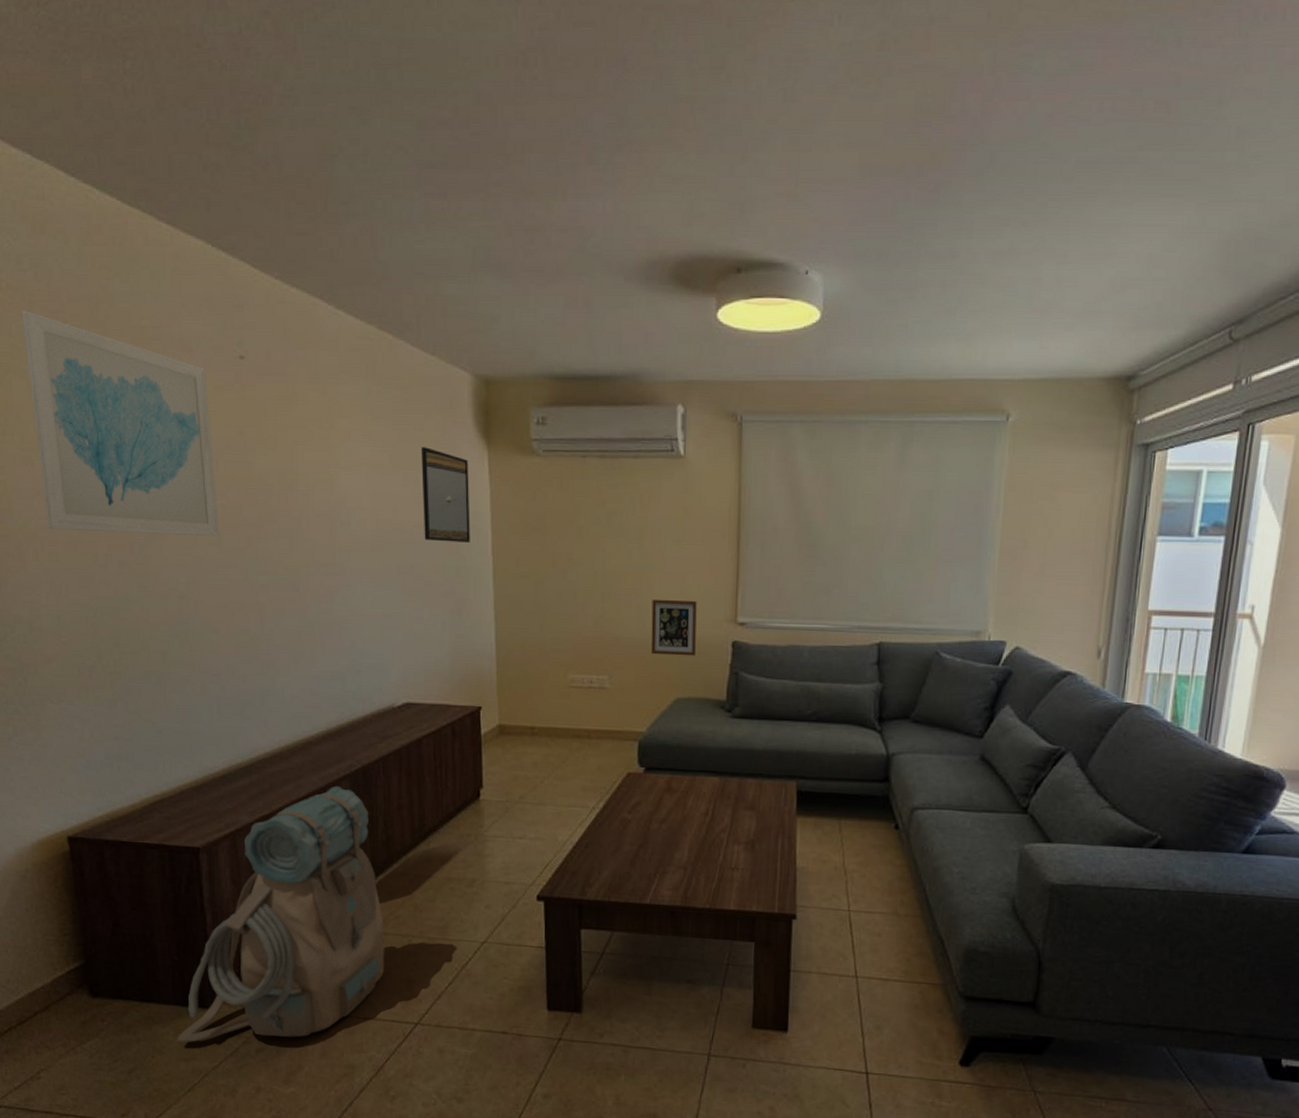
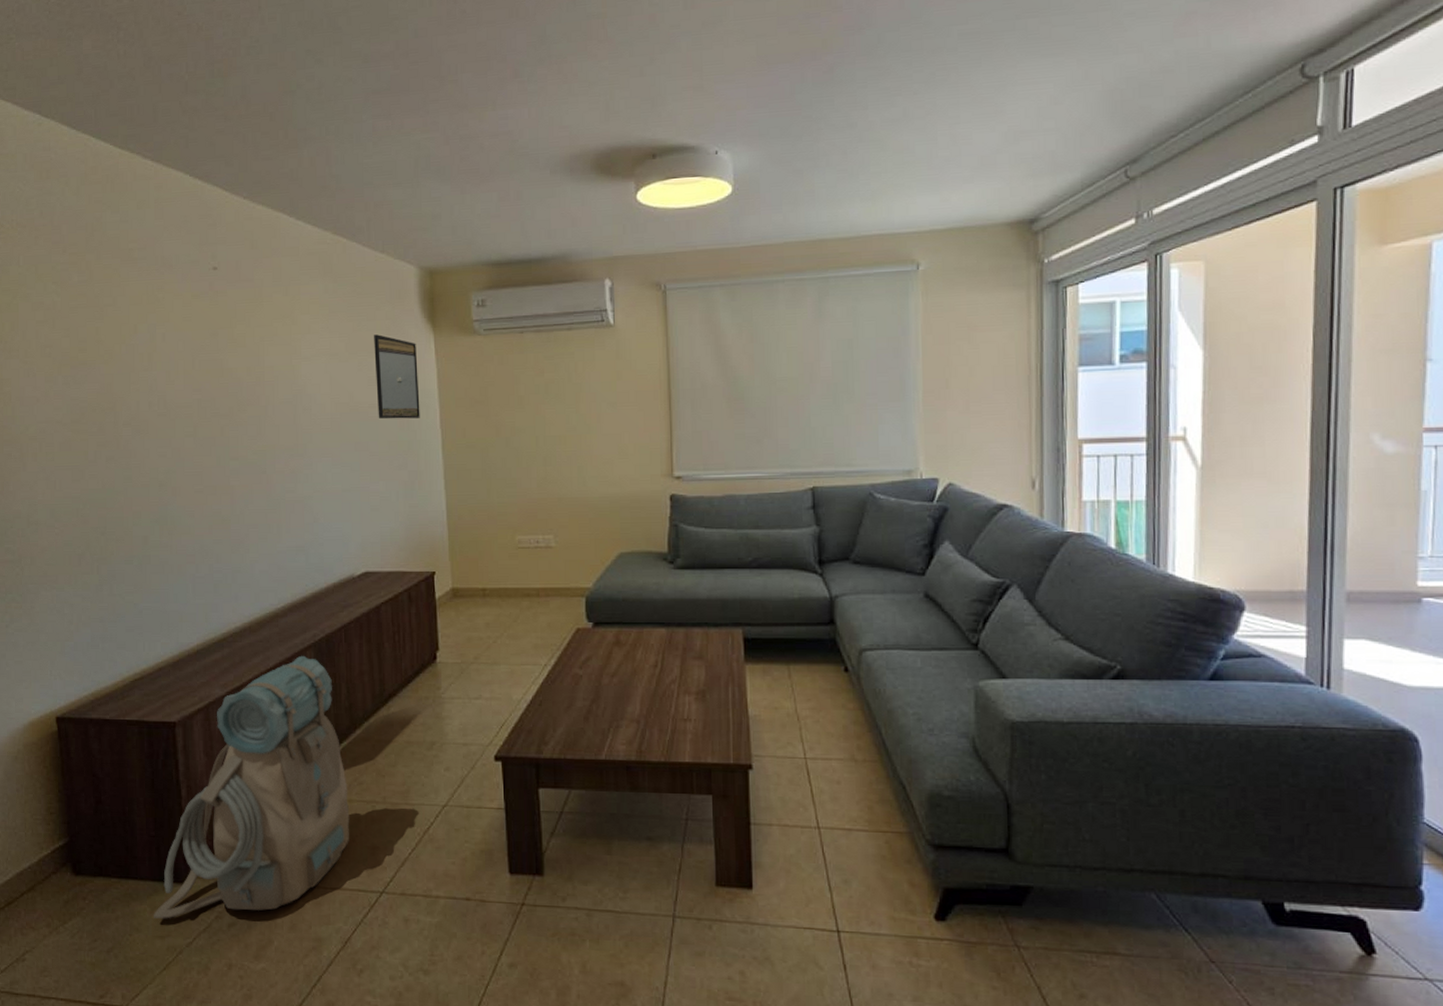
wall art: present [21,310,220,537] -> none [28,243,195,432]
picture frame: present [650,598,697,657] -> none [591,458,635,512]

